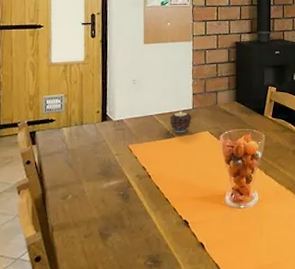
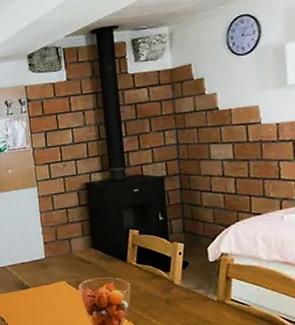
candle: present [170,111,191,133] -> none [23,261,46,284]

